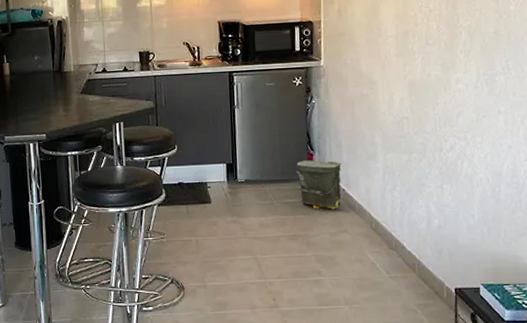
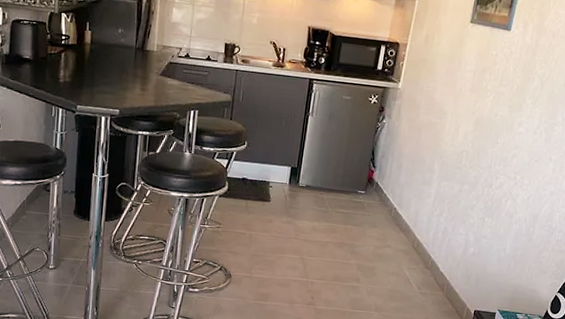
bag: present [295,160,341,210] -> none [354,175,398,225]

